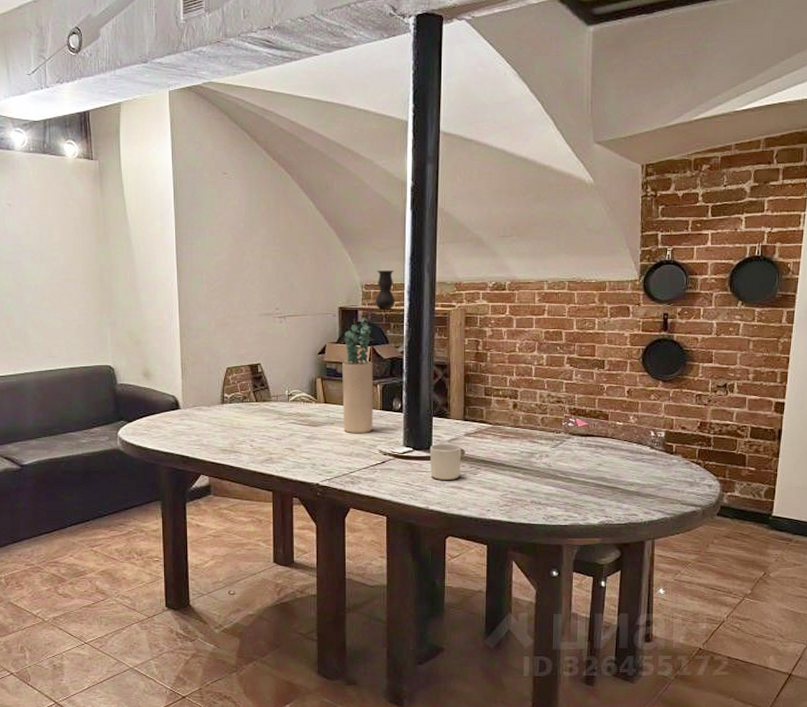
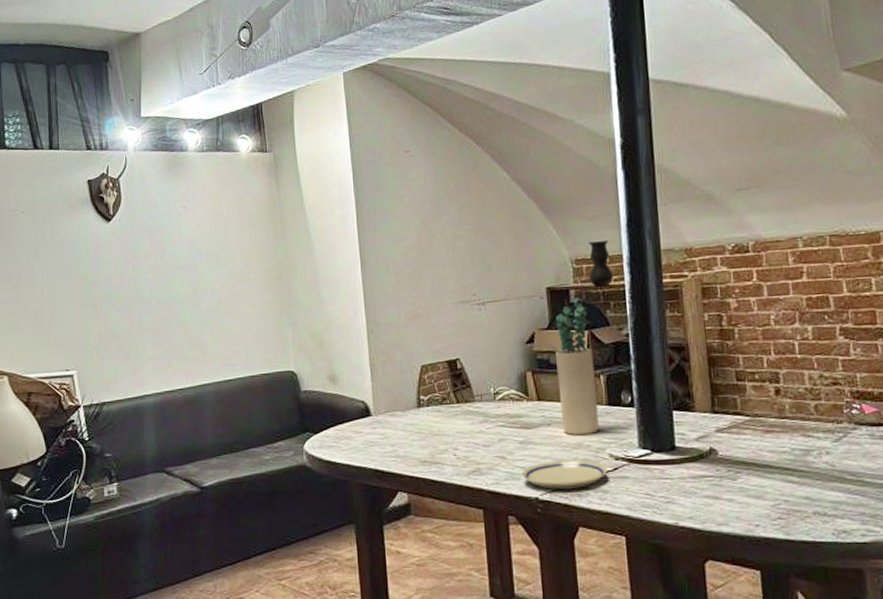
plate: none [306,453,376,477] -> present [521,459,607,489]
mug: present [429,443,462,481] -> none [672,442,716,490]

